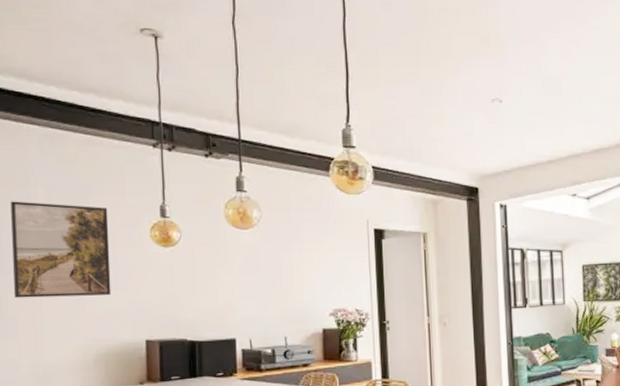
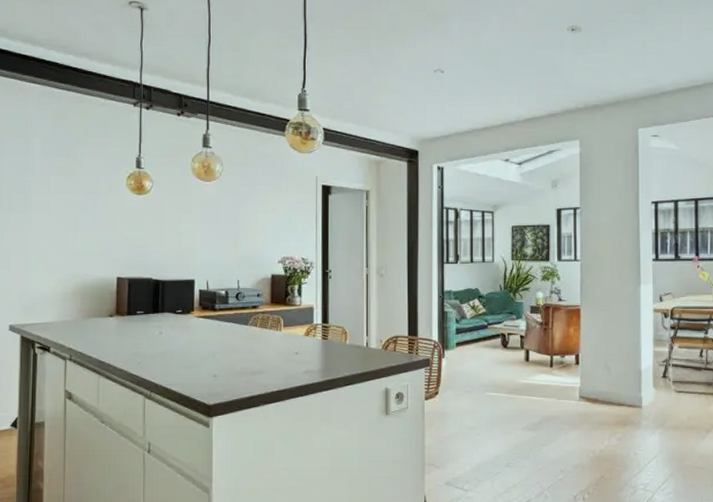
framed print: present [11,201,112,298] -> none [9,150,92,236]

